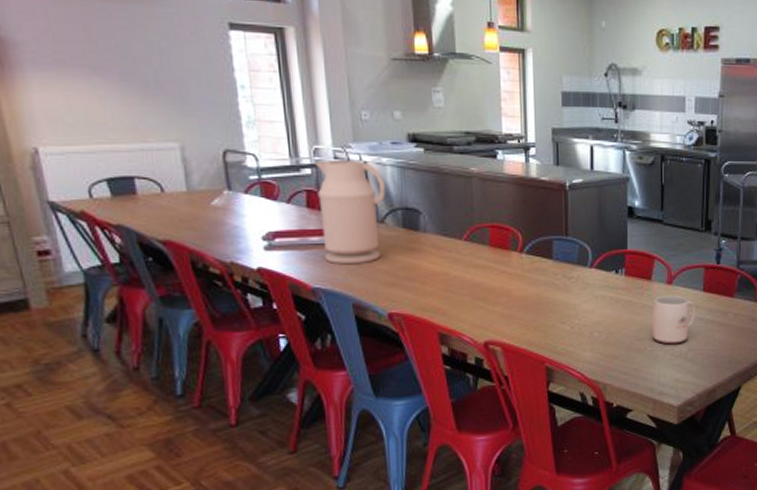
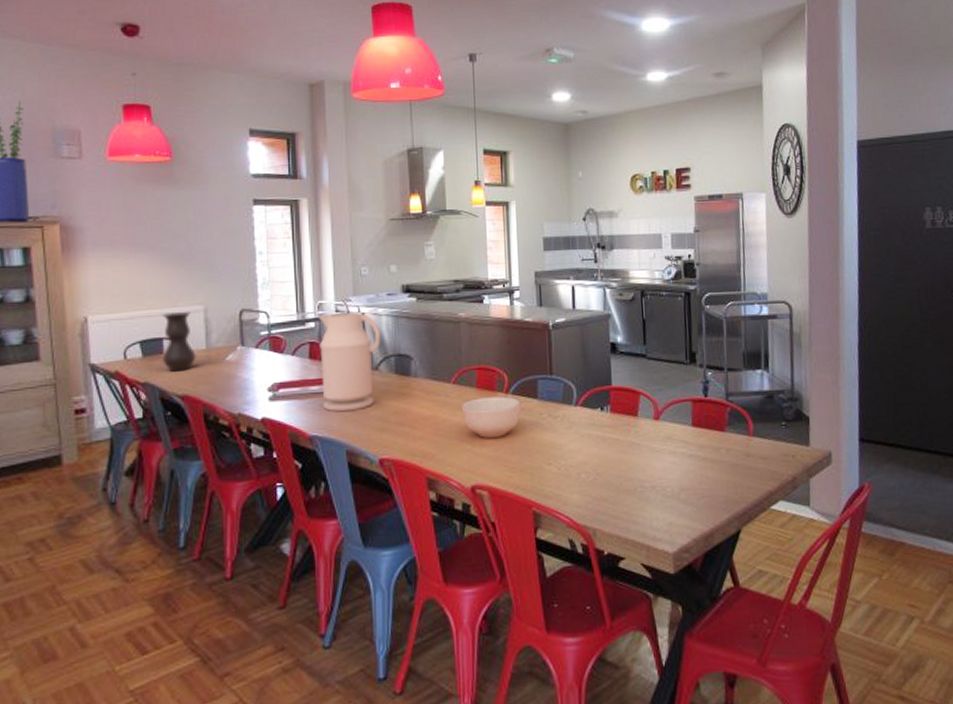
vase: none [130,149,177,214] -> present [162,312,196,372]
bowl: none [473,254,536,297] -> present [461,395,522,439]
mug: present [651,295,696,345] -> none [640,431,687,485]

